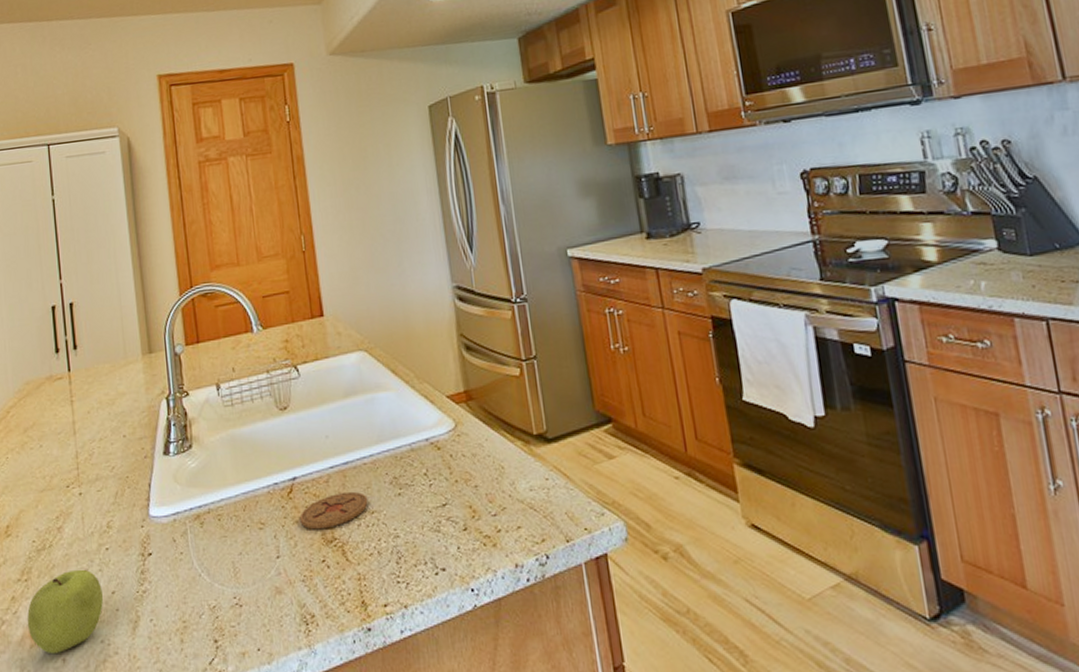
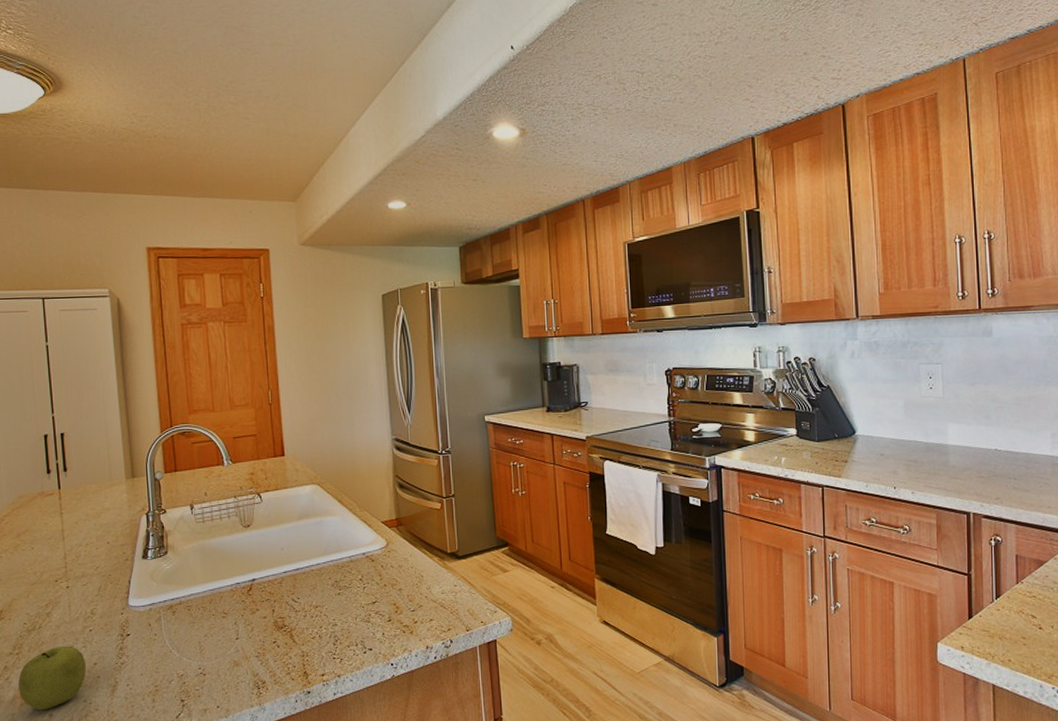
coaster: present [299,491,368,530] -> none [256,591,314,619]

